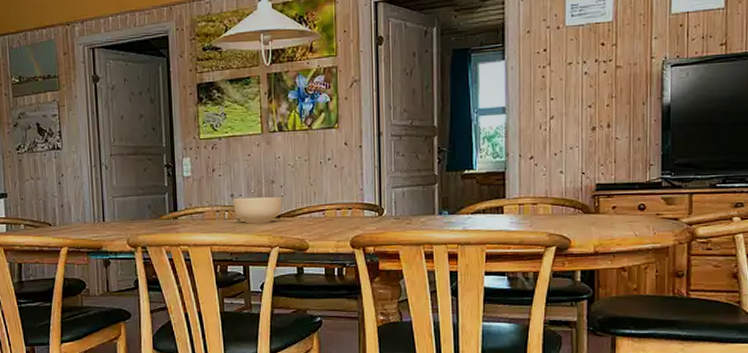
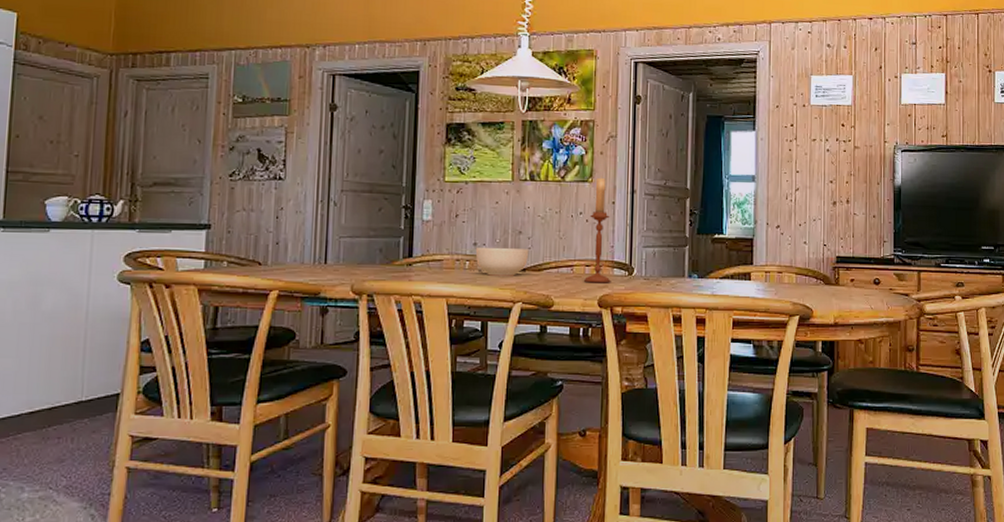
candlestick: none [335,121,362,226] -> present [583,176,611,283]

